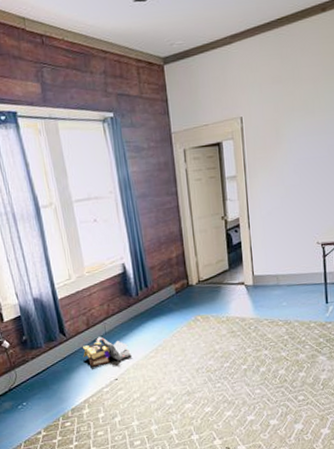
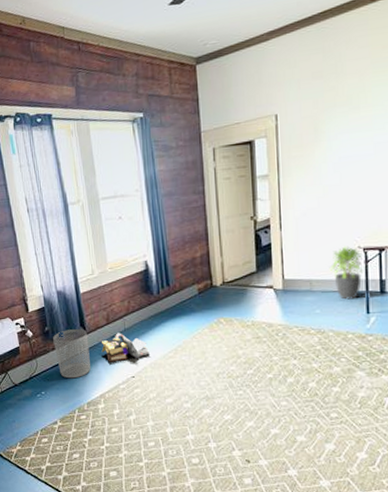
waste bin: none [32,336,73,387] -> present [53,329,91,379]
potted plant: none [293,242,323,292] -> present [329,246,364,300]

